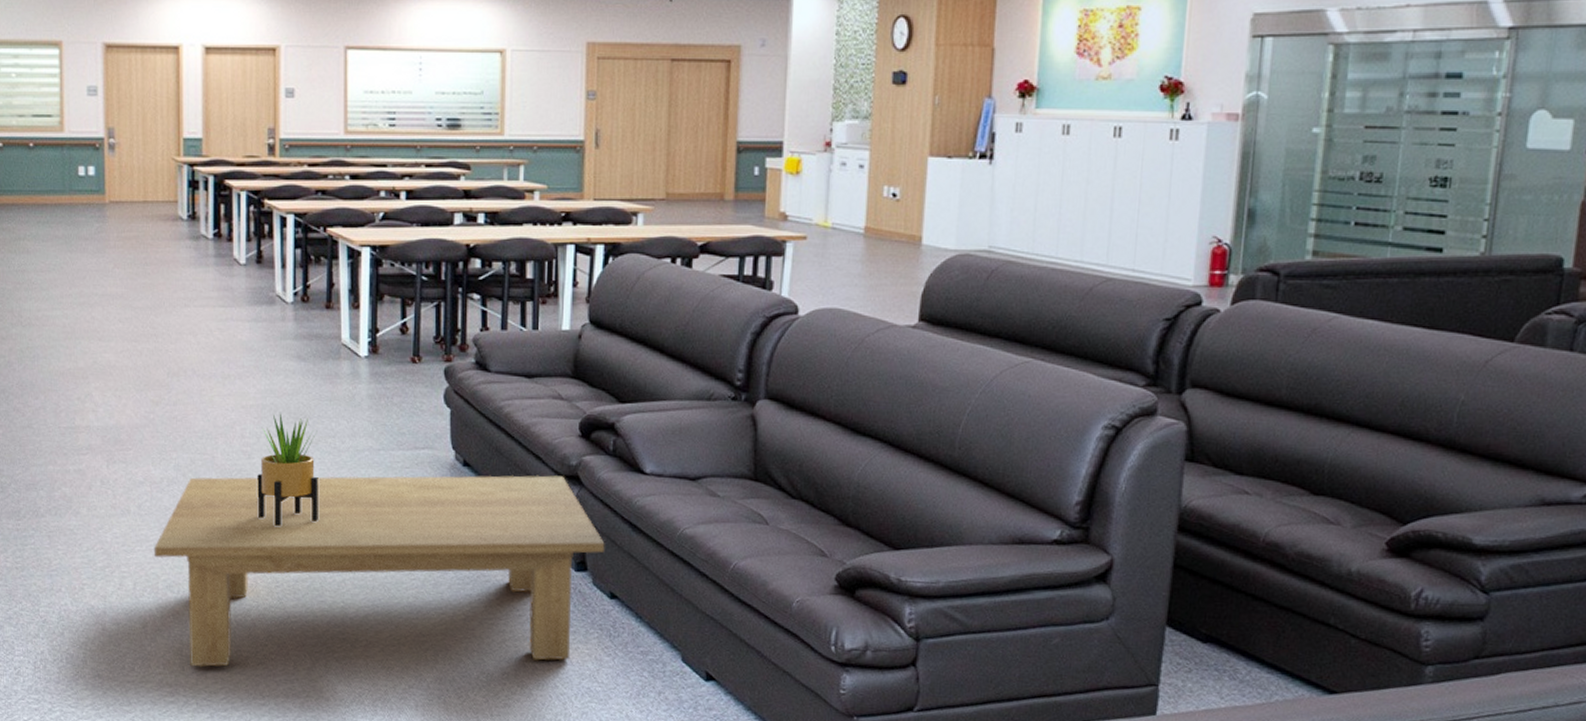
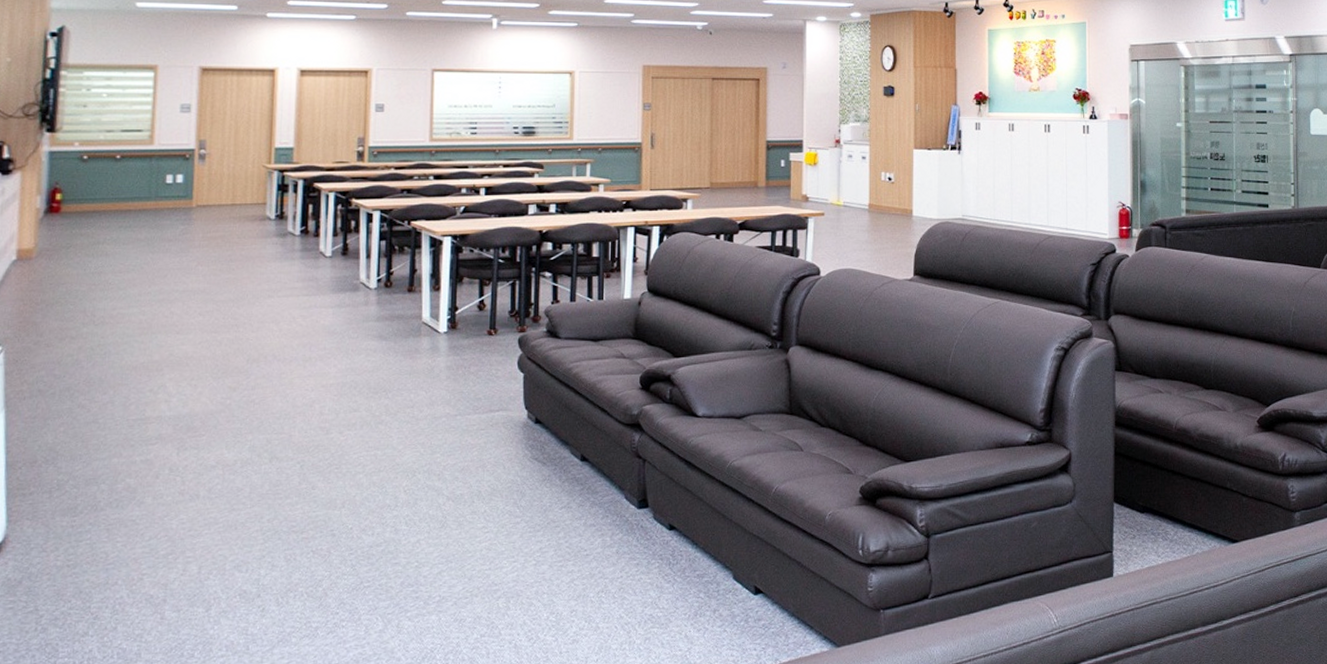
coffee table: present [153,475,605,667] -> none [222,425,664,645]
potted plant: present [257,413,320,526] -> none [333,389,397,495]

